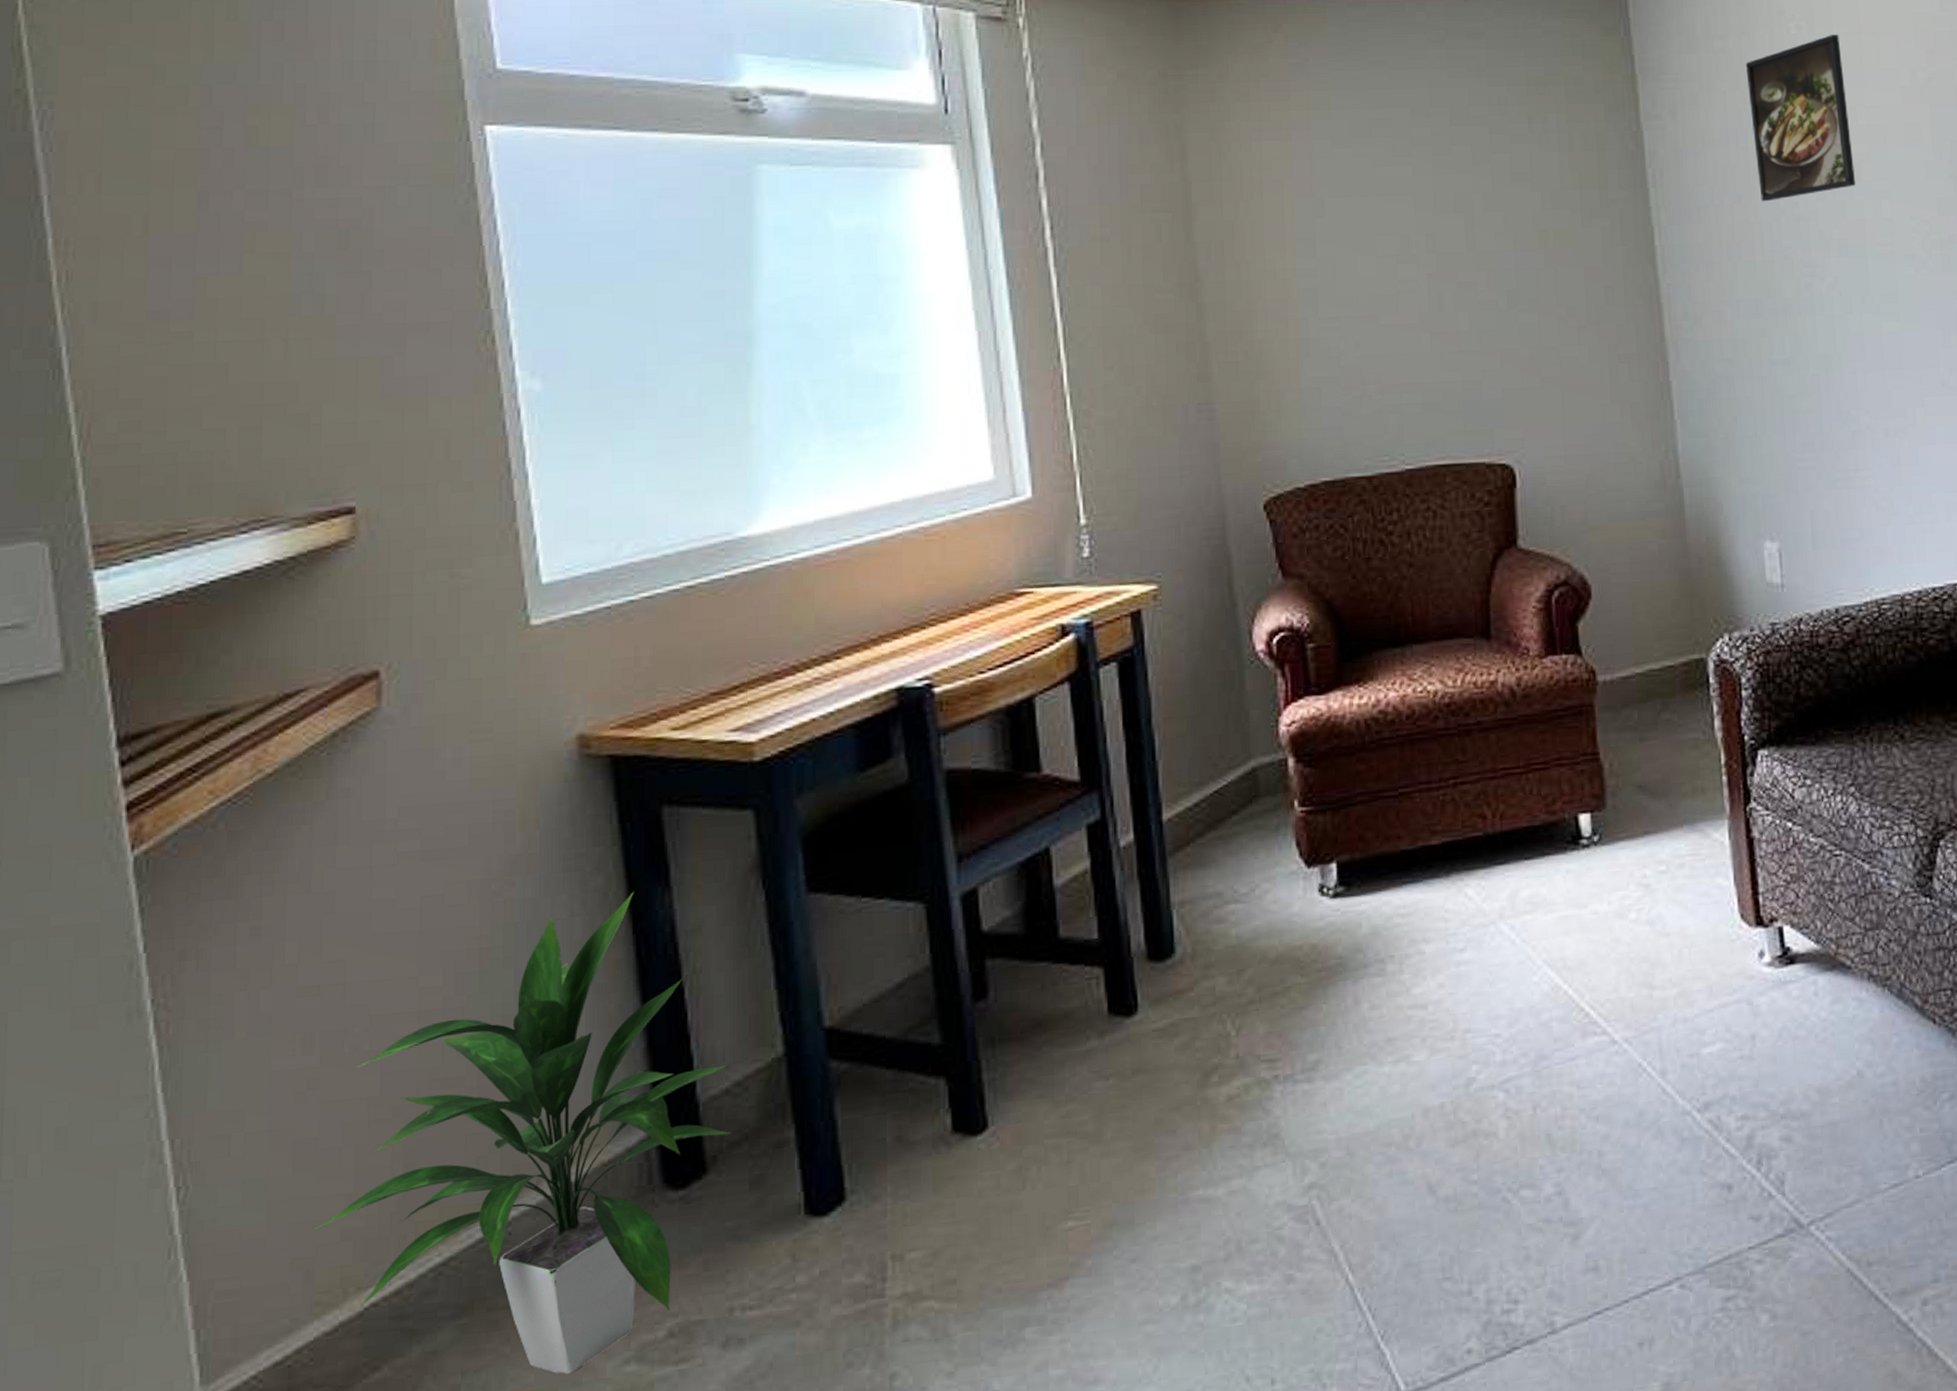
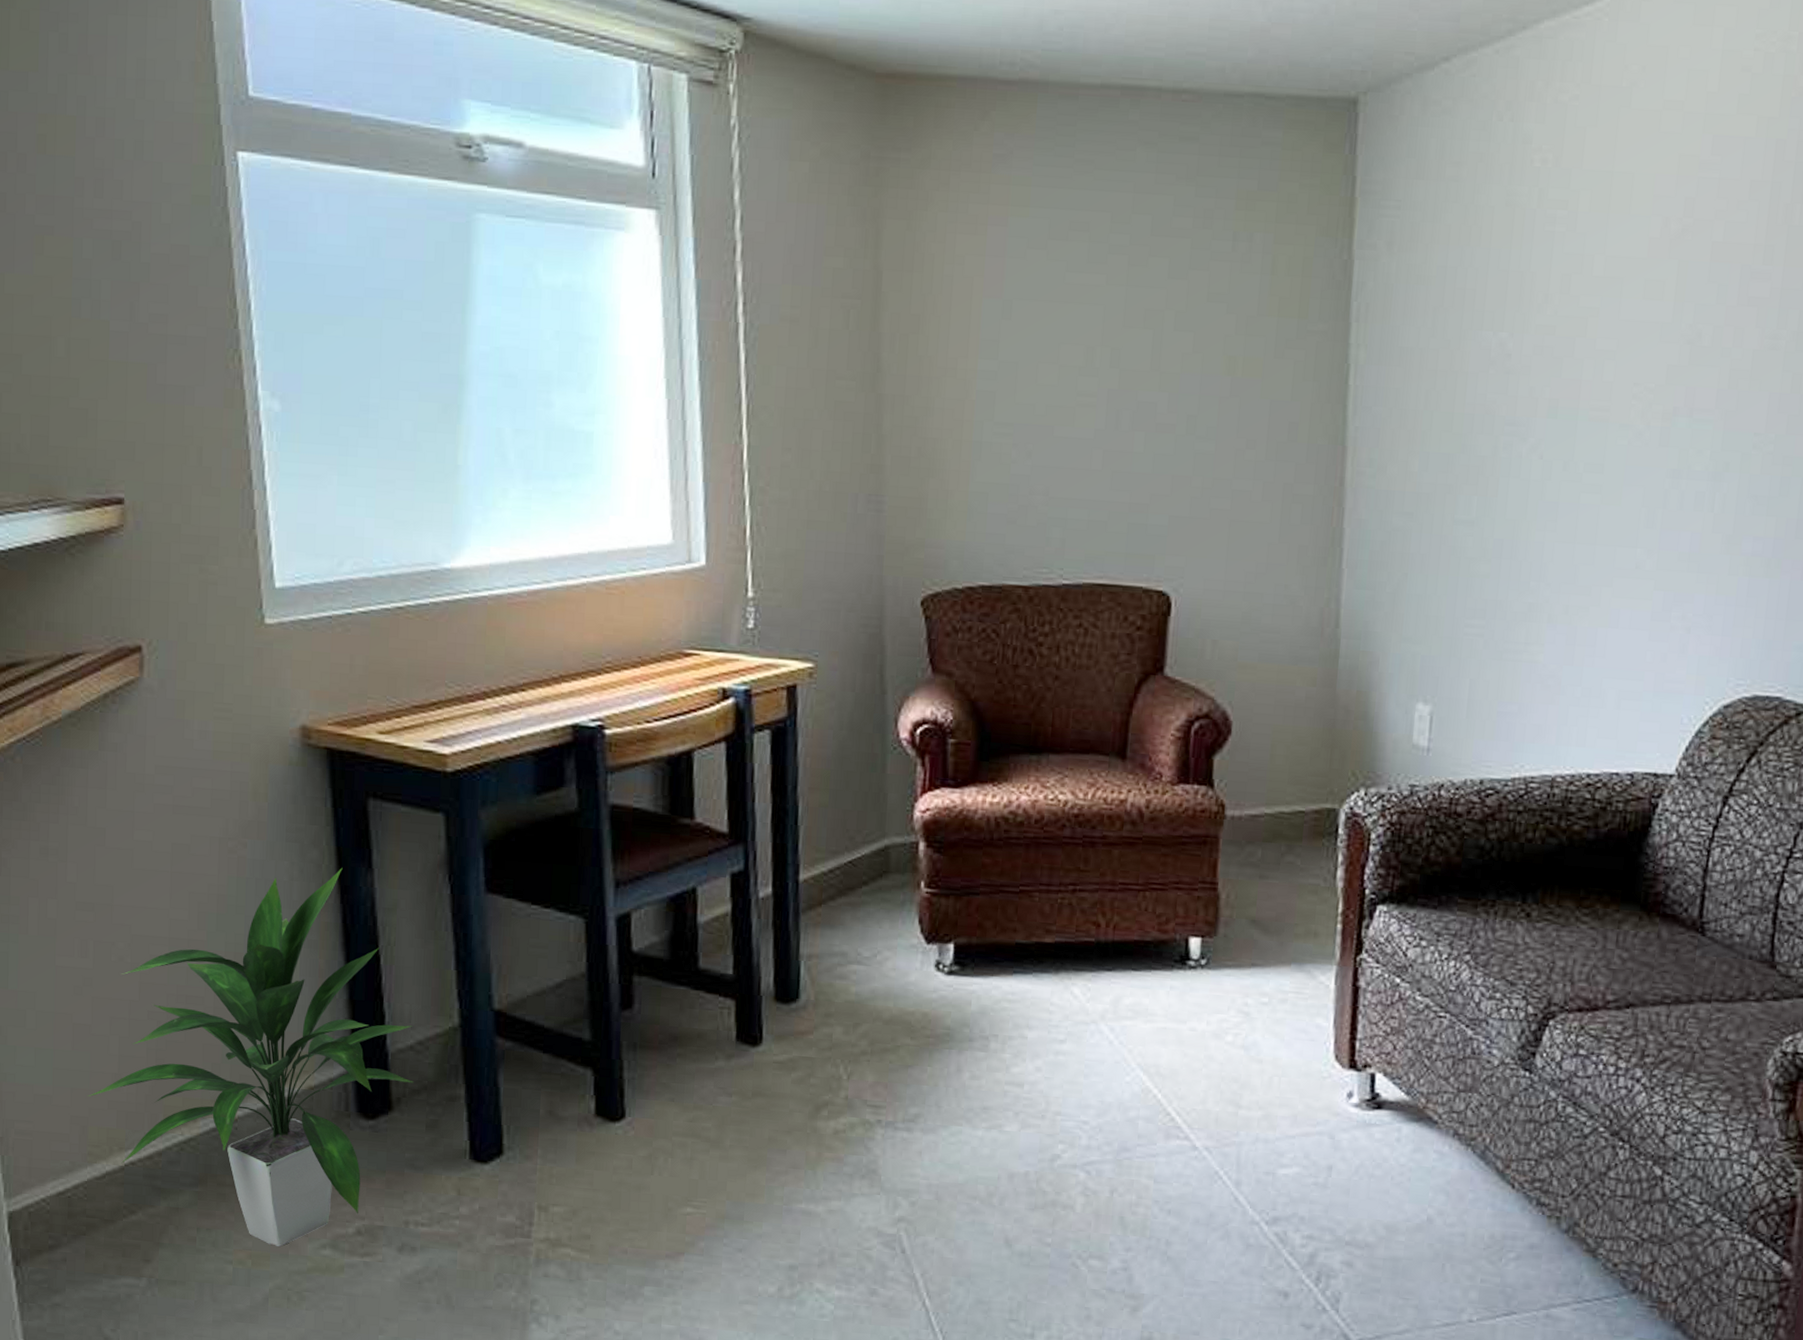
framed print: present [1745,35,1855,202] -> none [1471,171,1589,350]

